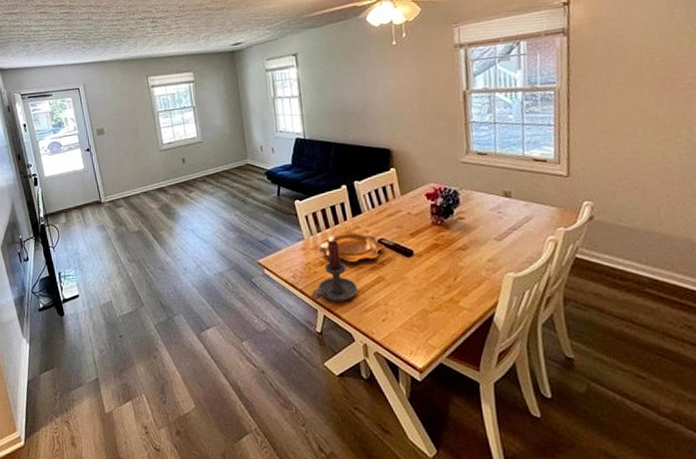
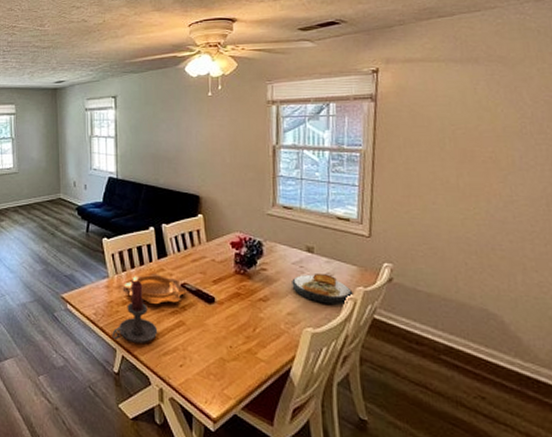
plate: none [490,217,554,248] -> present [291,272,354,305]

